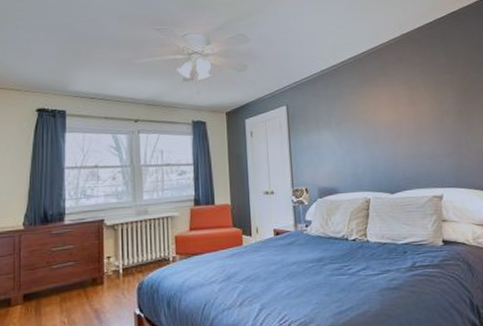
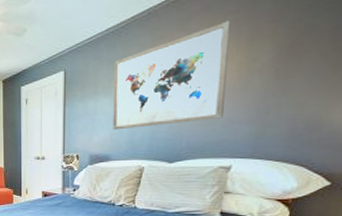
wall art: none [331,70,428,163] -> present [113,20,231,130]

